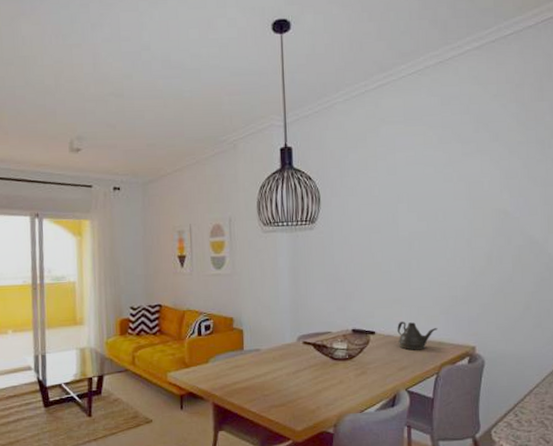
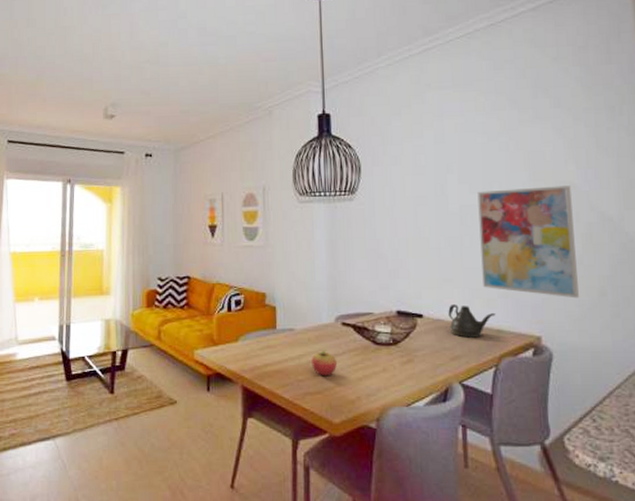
fruit: none [276,367,299,391] -> present [311,350,337,377]
wall art: none [424,213,508,313] -> present [477,186,579,299]

